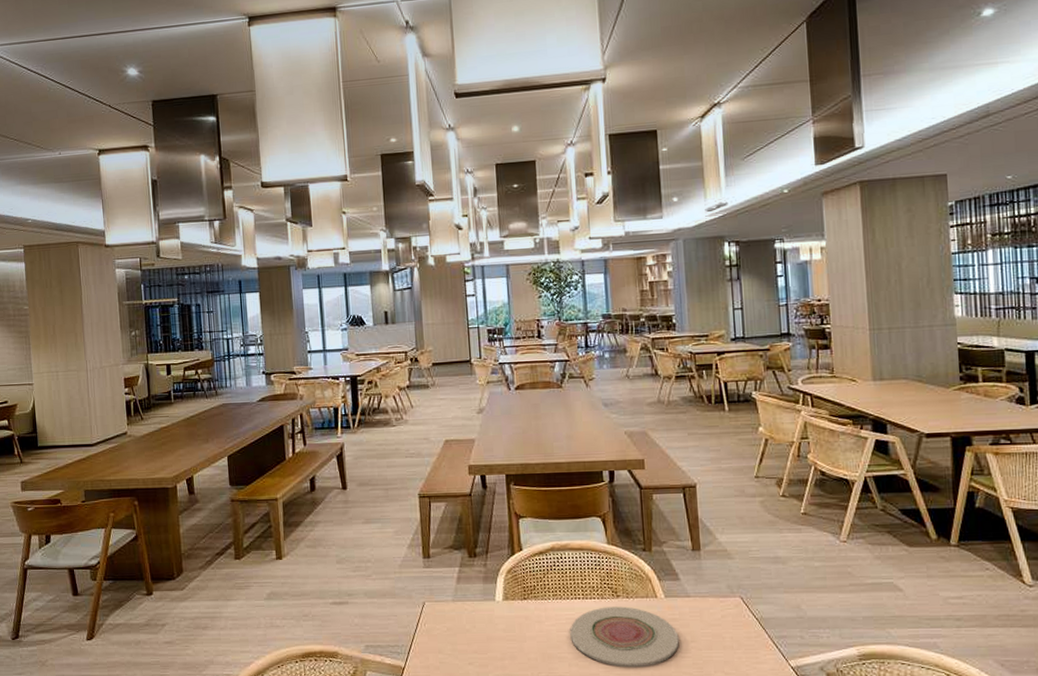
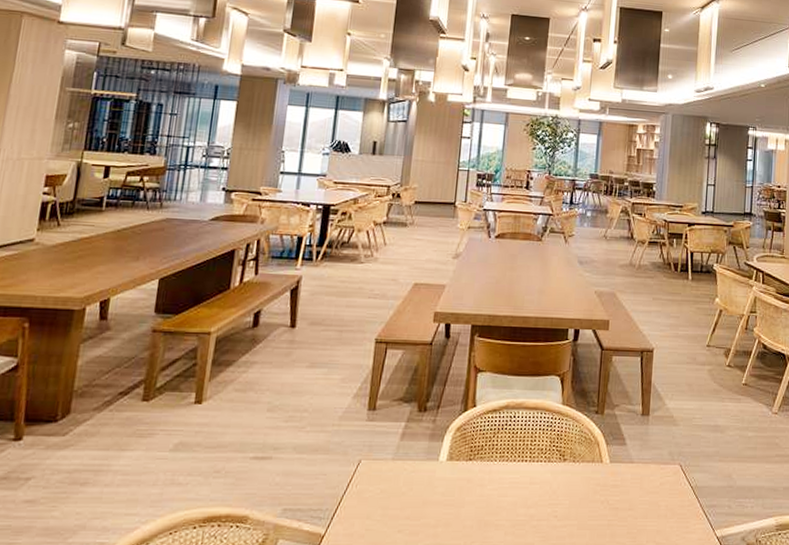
plate: present [570,606,679,668] -> none [511,471,618,537]

